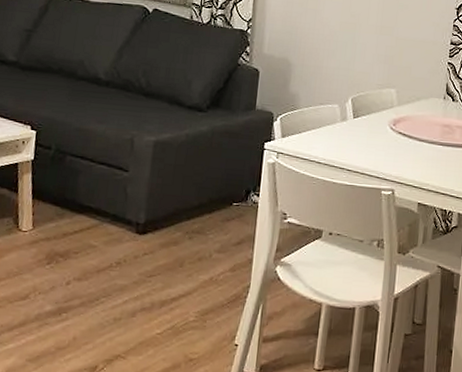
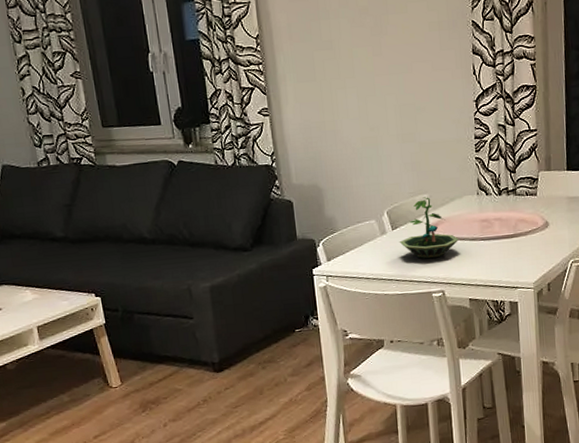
terrarium: none [358,90,419,155] -> present [399,196,460,259]

